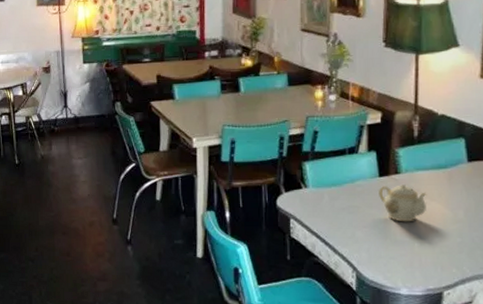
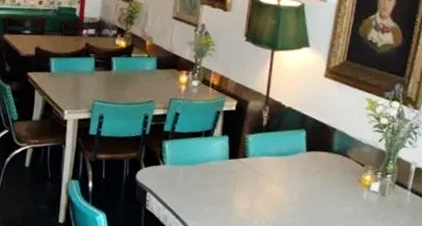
teapot: present [379,185,427,222] -> none [227,168,269,202]

